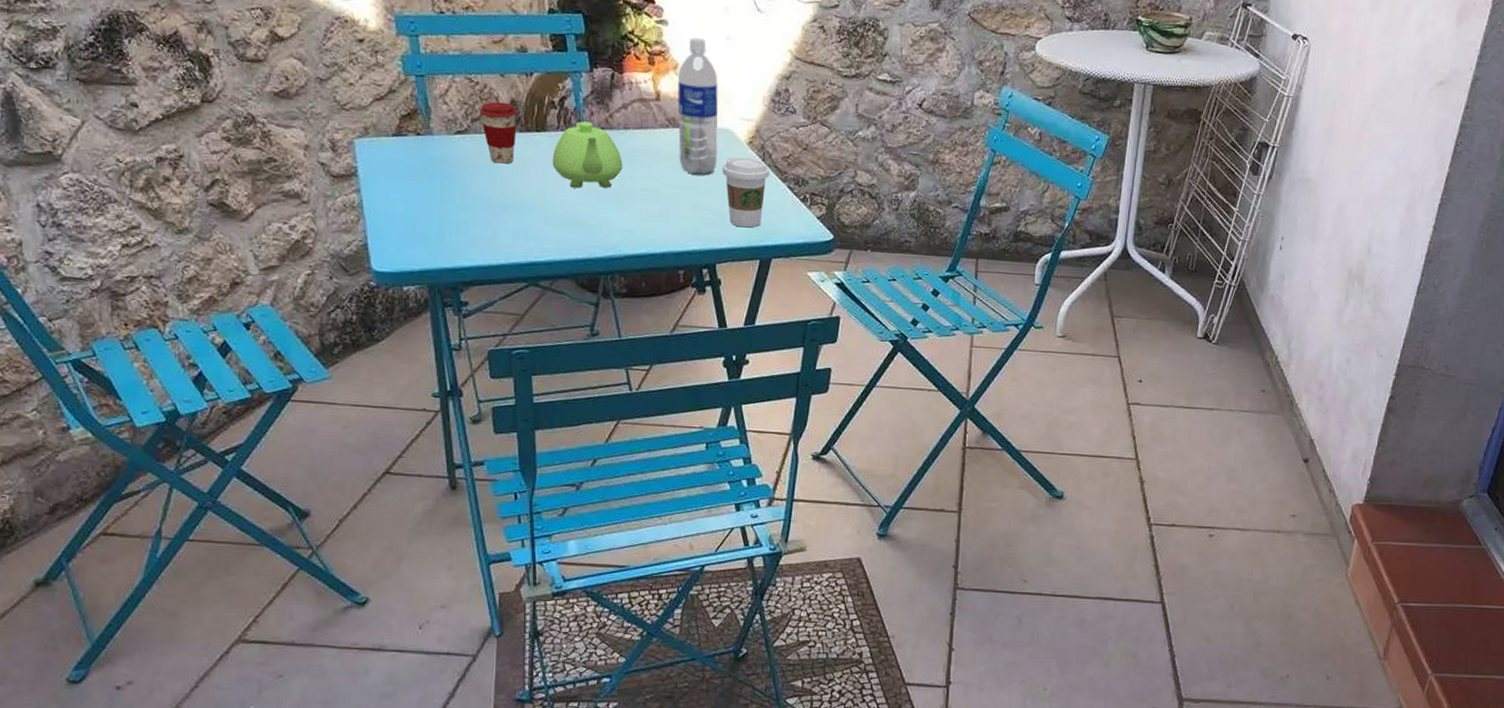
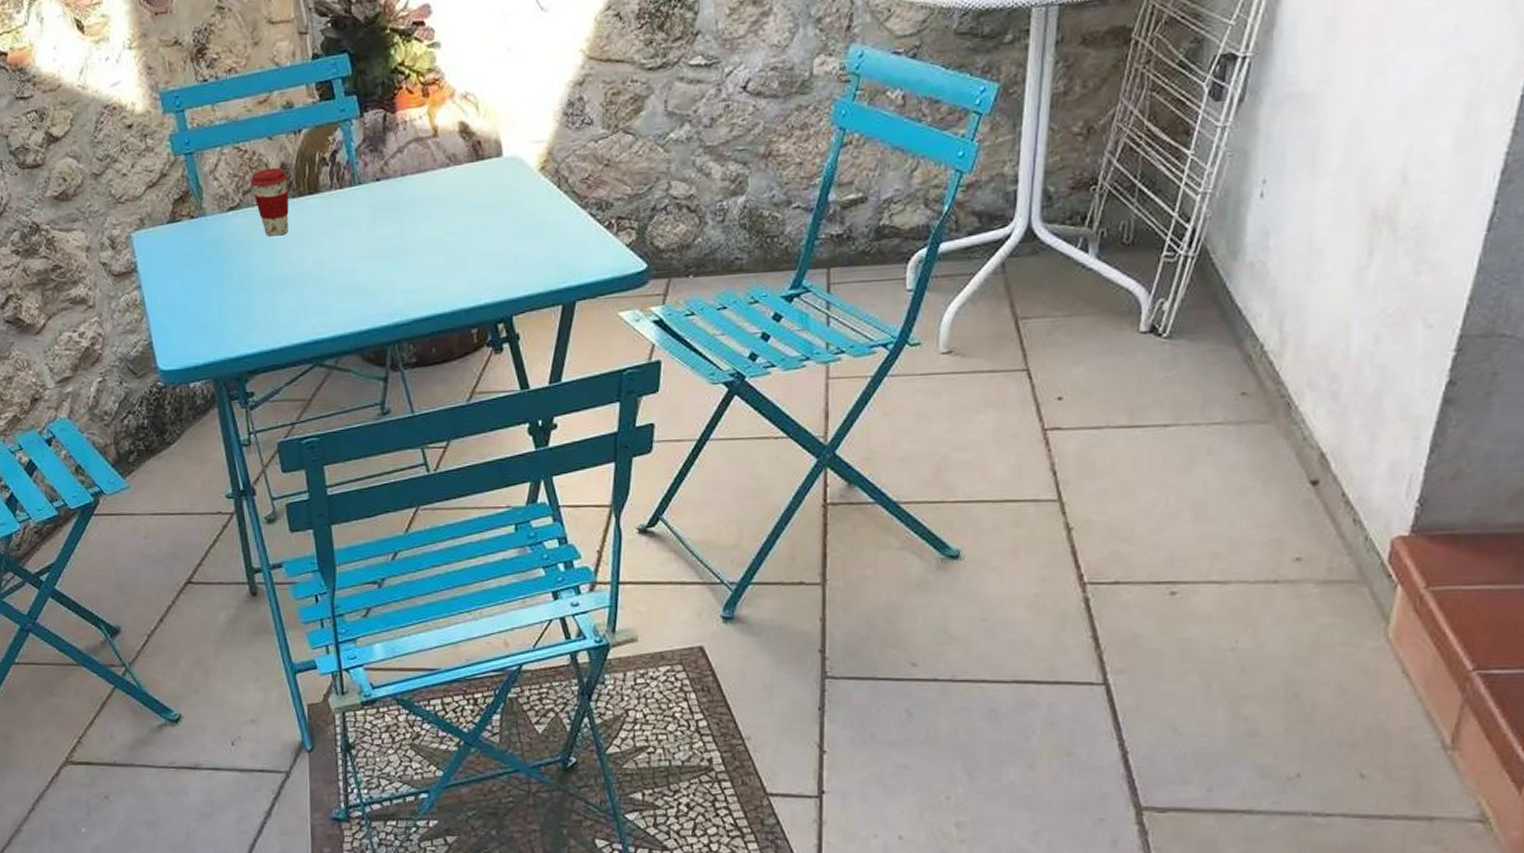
teapot: present [552,121,623,189] -> none [327,174,403,252]
water bottle: present [678,37,718,175] -> none [456,55,506,216]
coffee cup: present [722,156,770,228] -> none [512,185,568,270]

